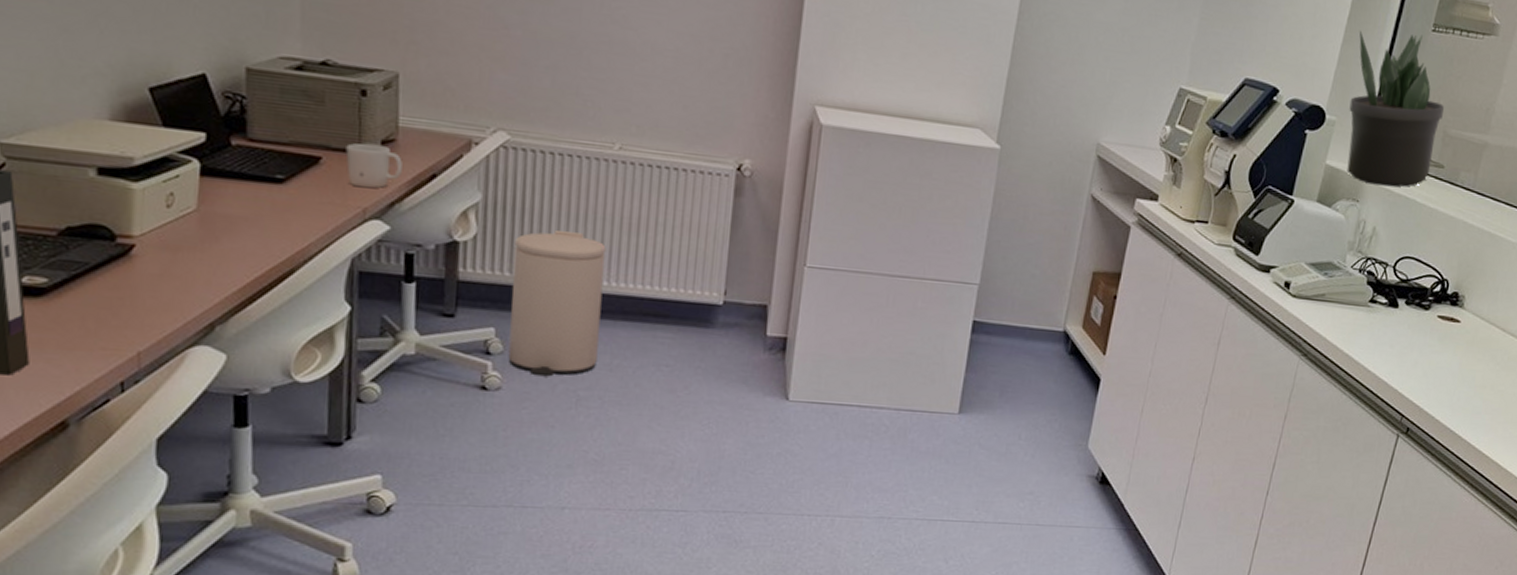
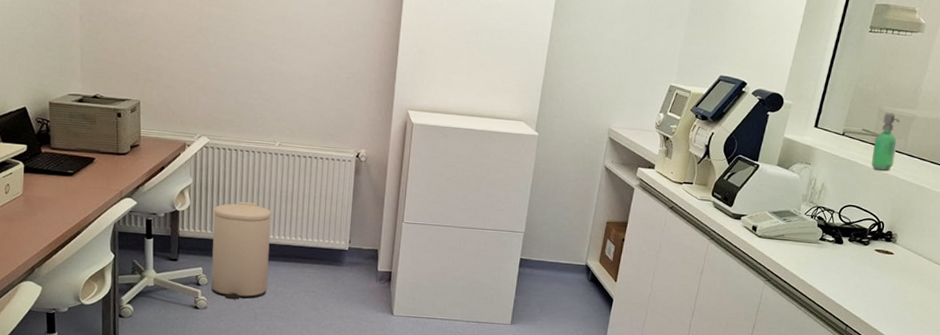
mug: present [345,143,402,189] -> none [109,148,143,178]
planter: present [1347,30,1445,187] -> none [801,34,880,152]
soap dispenser: none [1433,136,1469,213] -> present [871,111,900,171]

